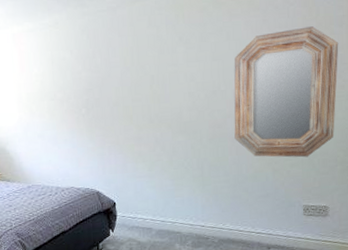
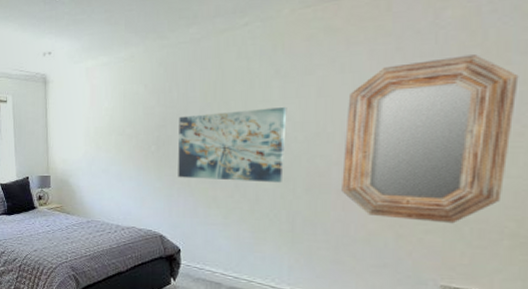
wall art: none [104,69,192,137] -> present [178,106,287,183]

